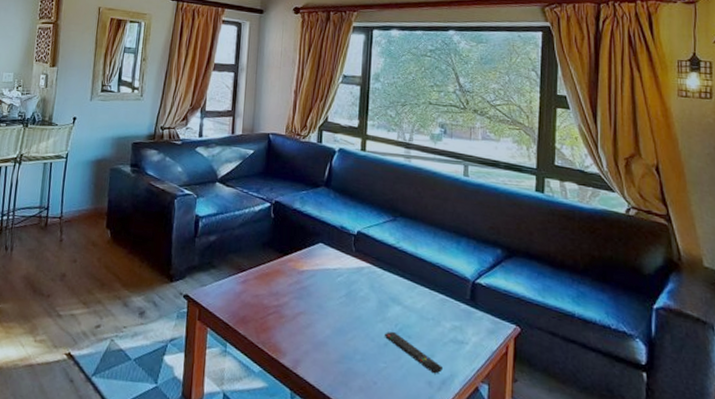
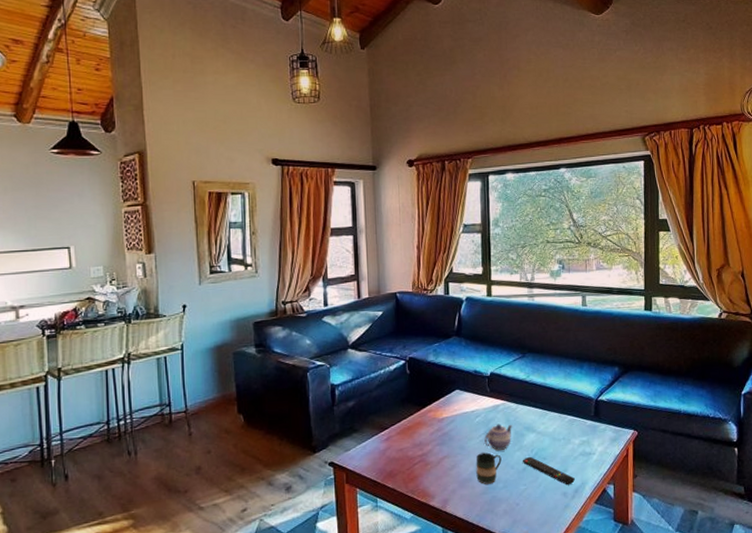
mug: none [332,316,362,353] -> present [476,452,502,484]
teapot: none [344,288,376,318] -> present [484,423,512,450]

